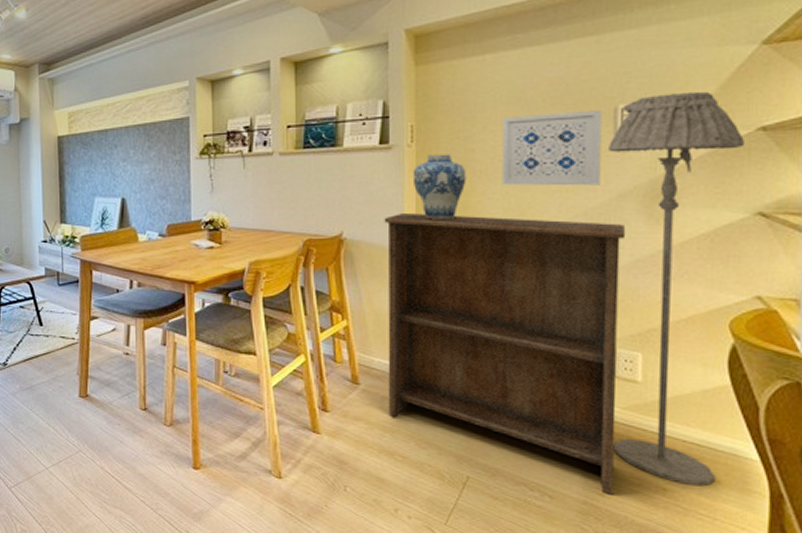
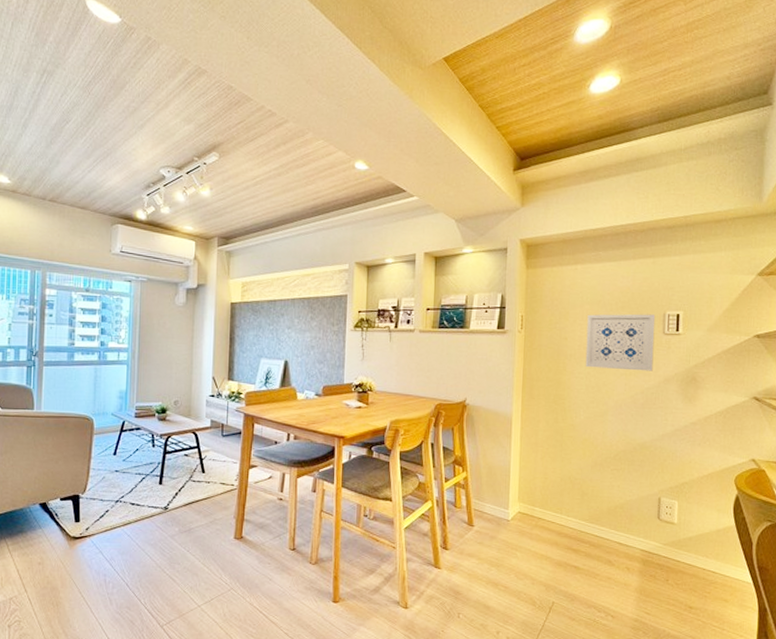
bookshelf: present [384,213,626,495] -> none [495,386,669,613]
vase: present [412,154,467,221] -> none [521,339,561,393]
floor lamp: present [607,91,746,486] -> none [656,305,747,604]

